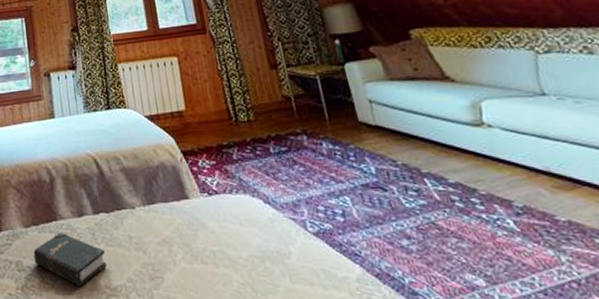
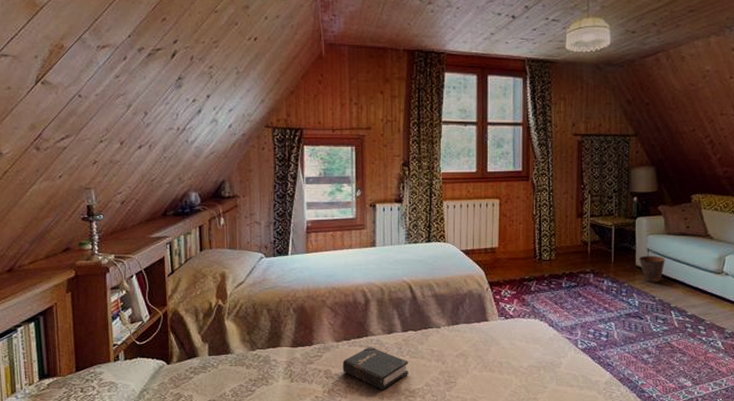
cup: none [359,107,399,143] -> present [638,255,665,283]

